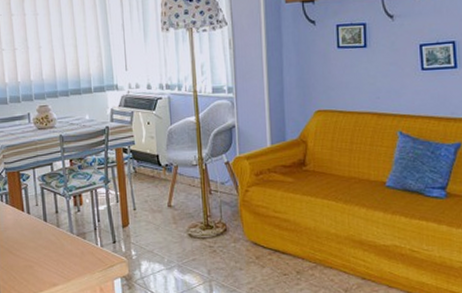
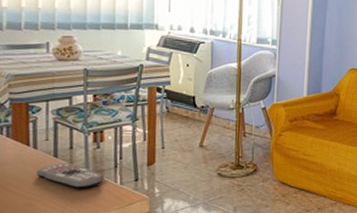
remote control: none [31,227,88,252] -> present [36,163,105,189]

